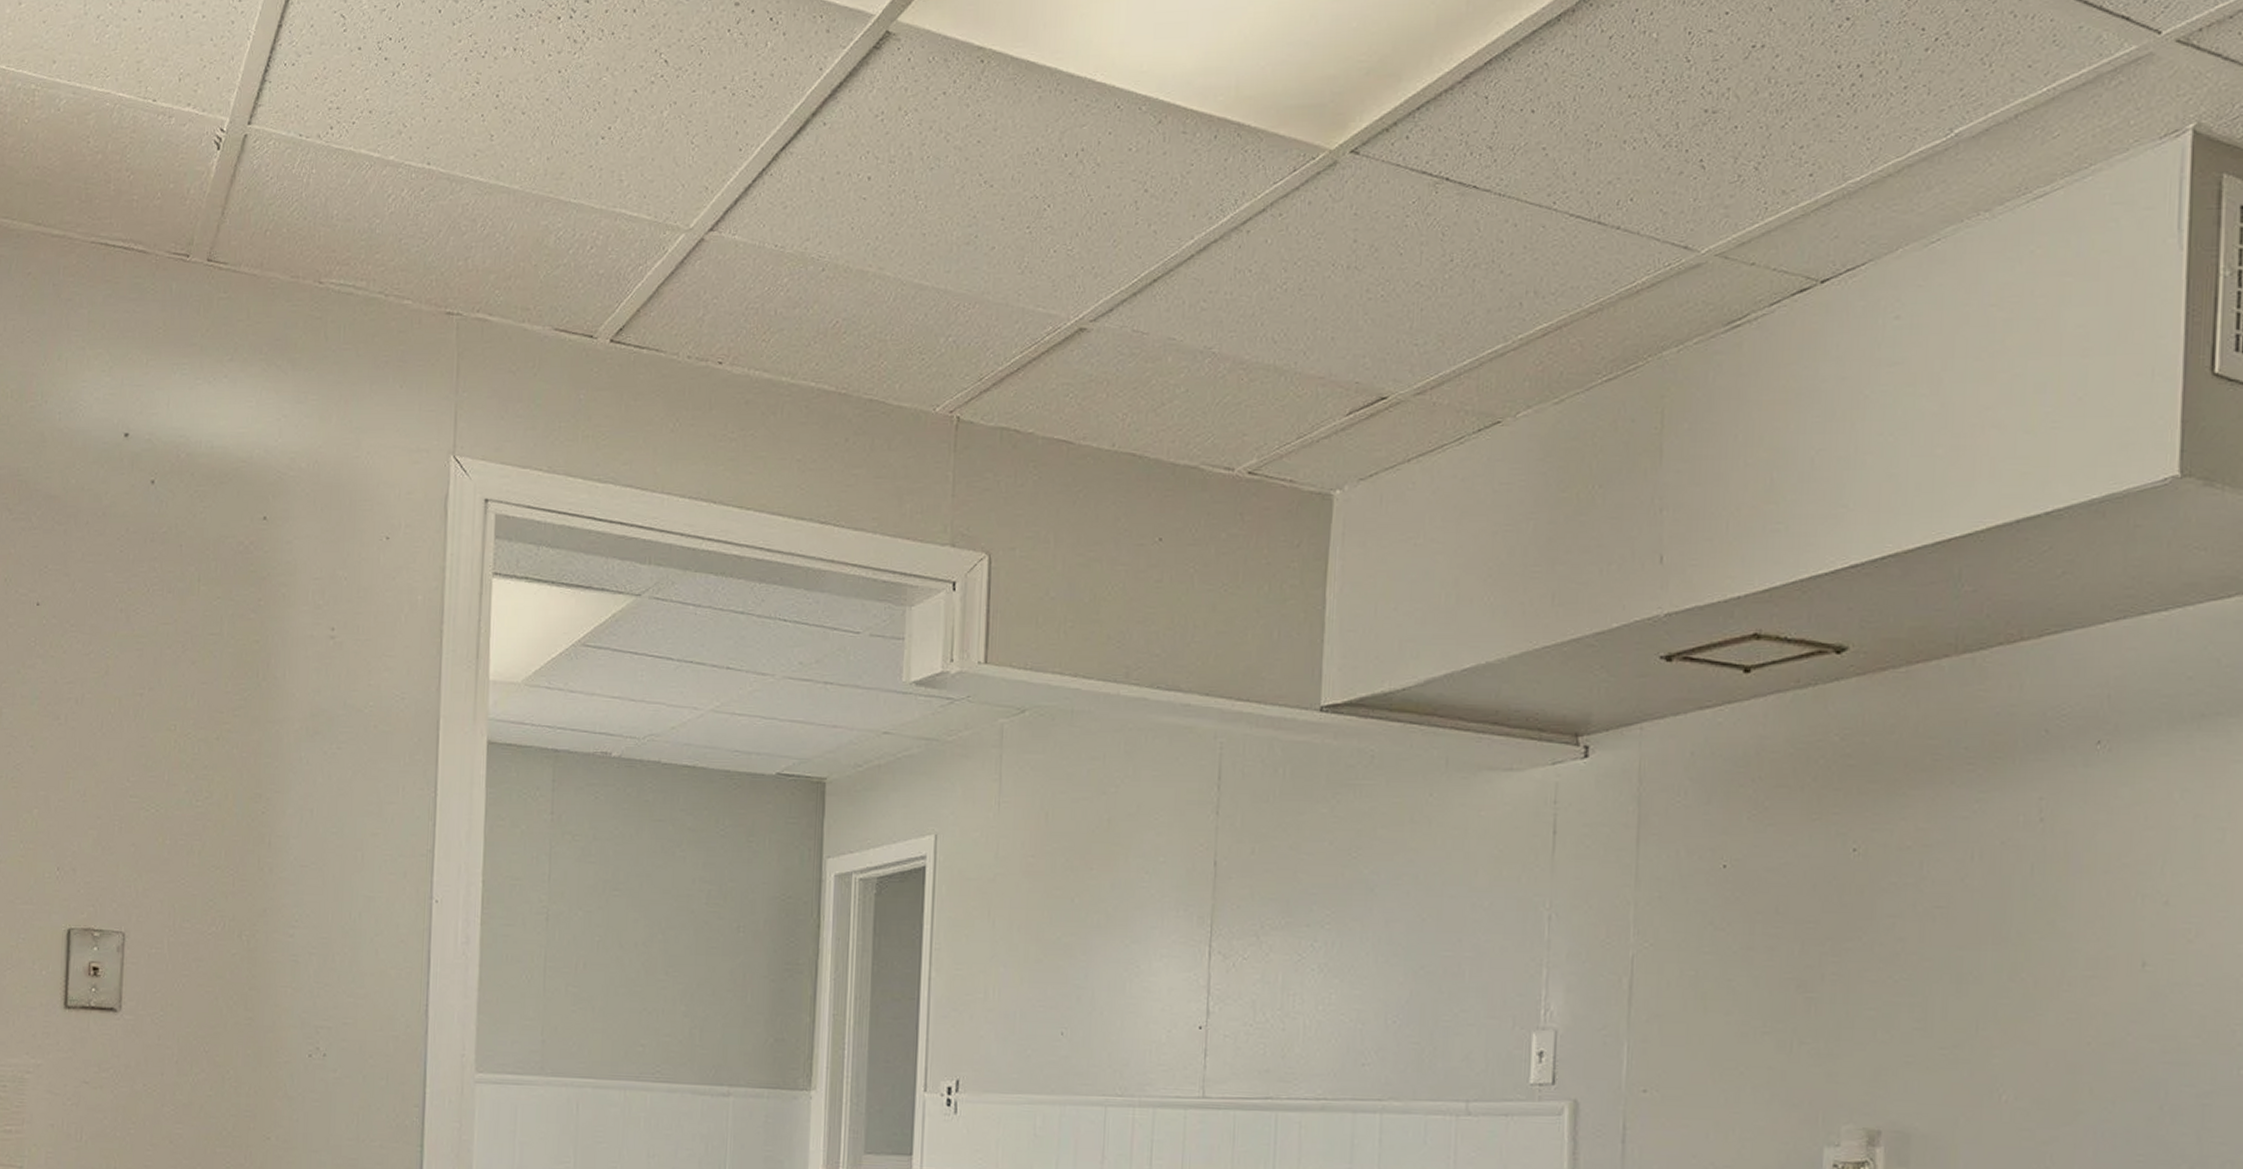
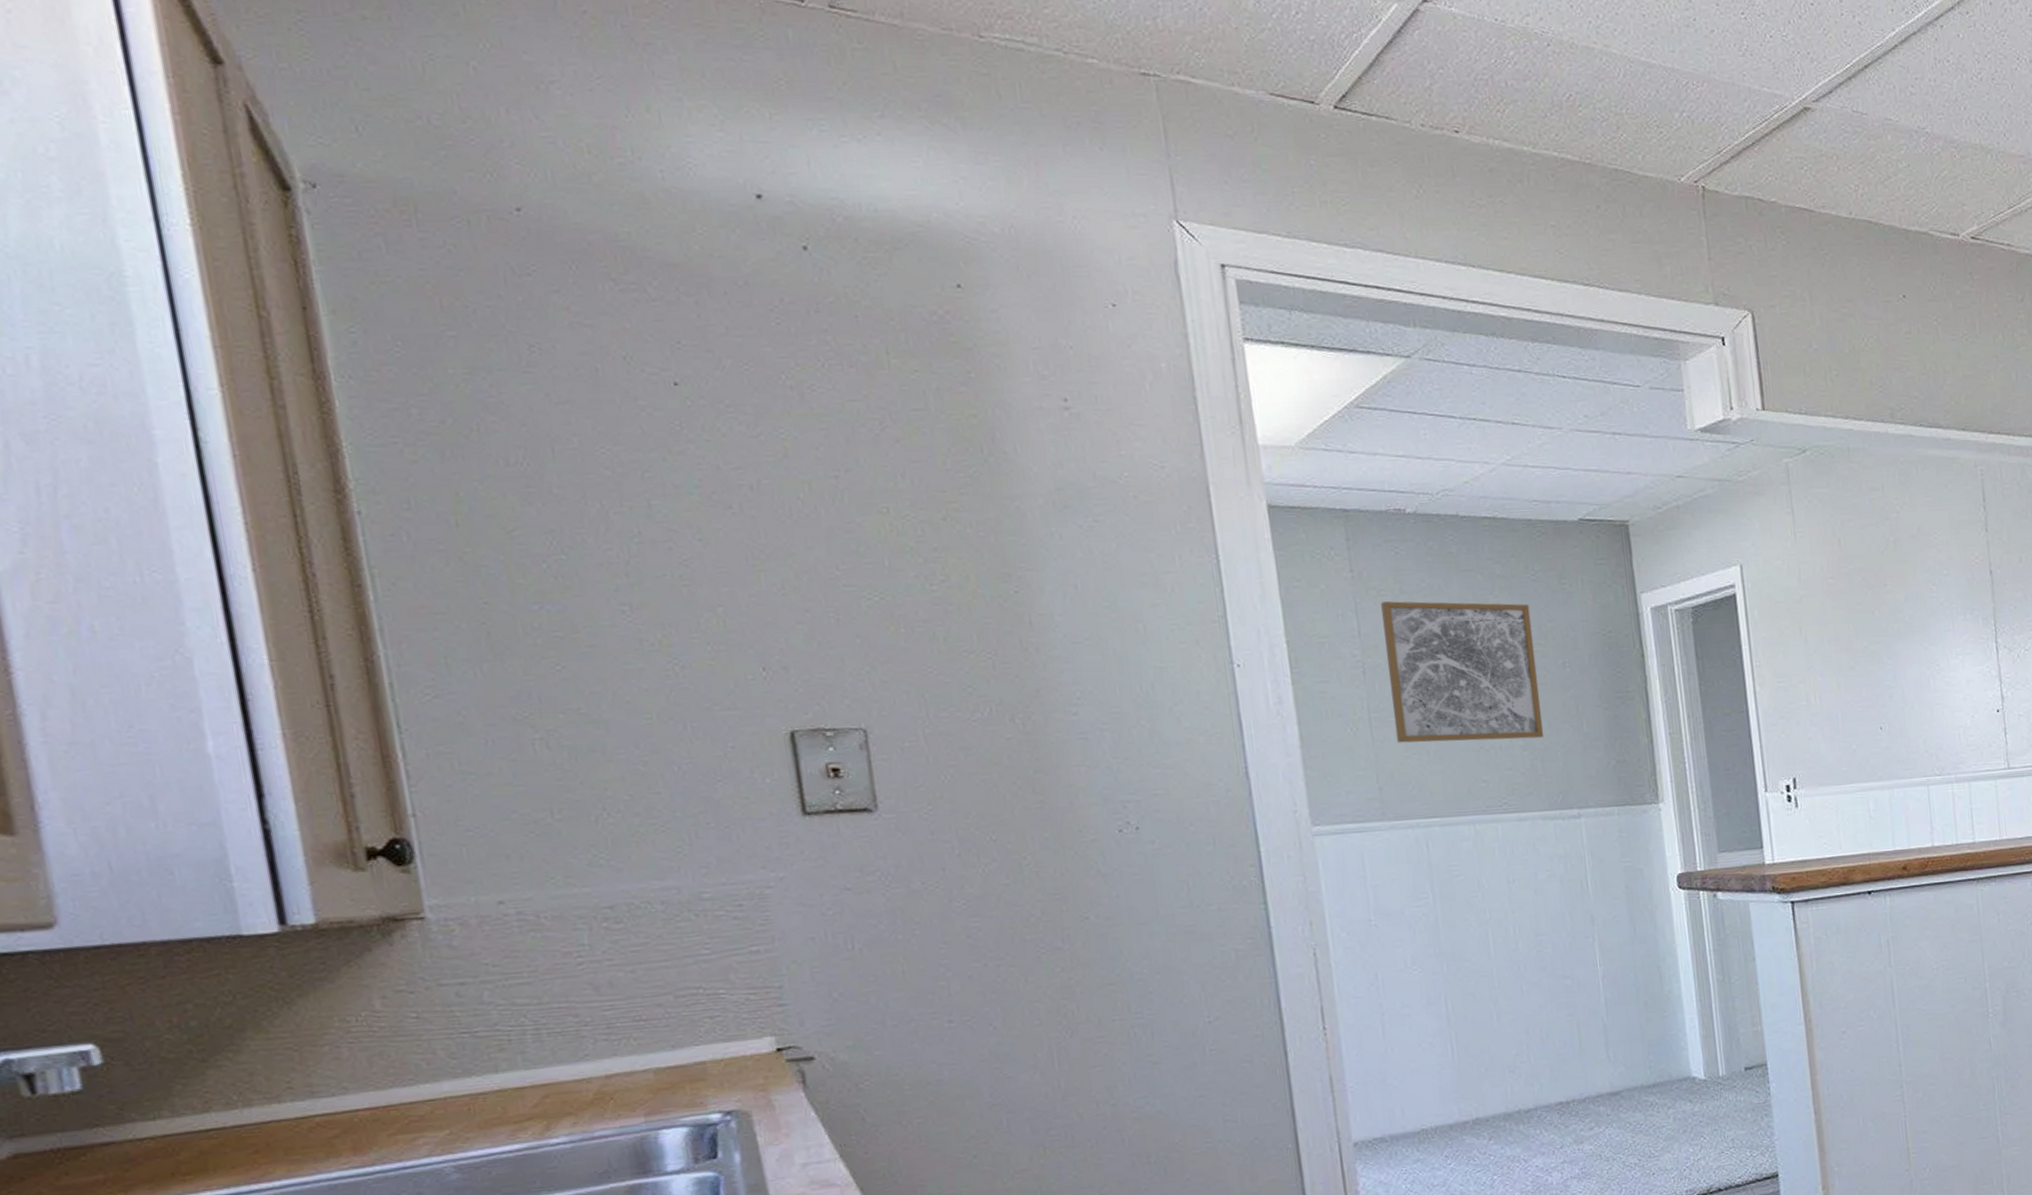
wall art: none [566,847,714,1005] -> present [1381,601,1544,743]

